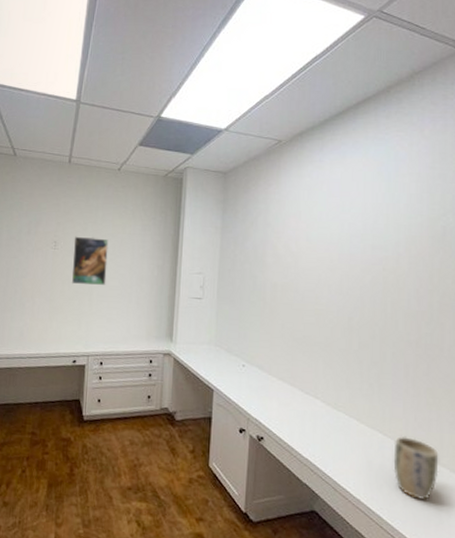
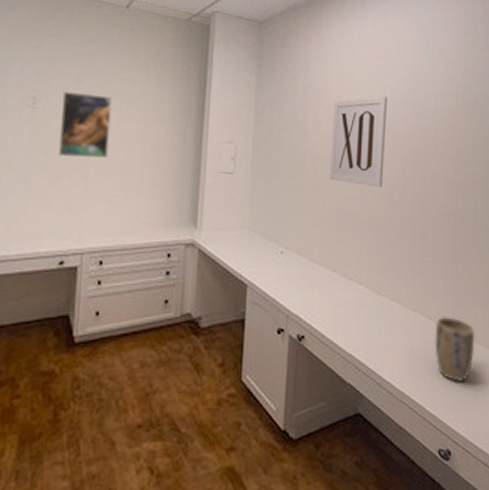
wall art: none [288,231,346,314] -> present [330,96,388,187]

